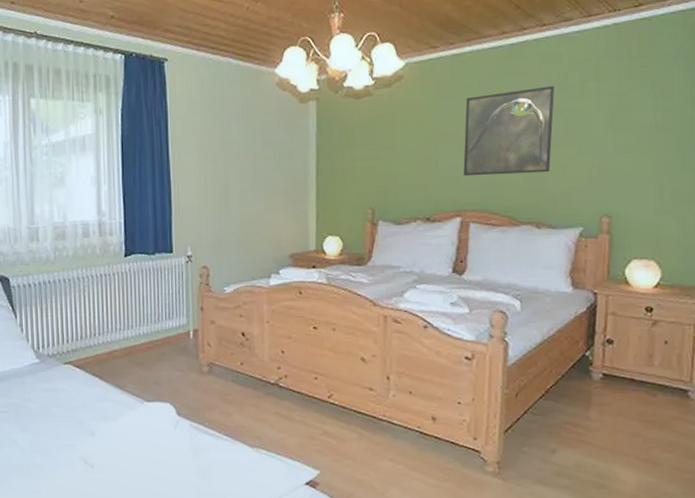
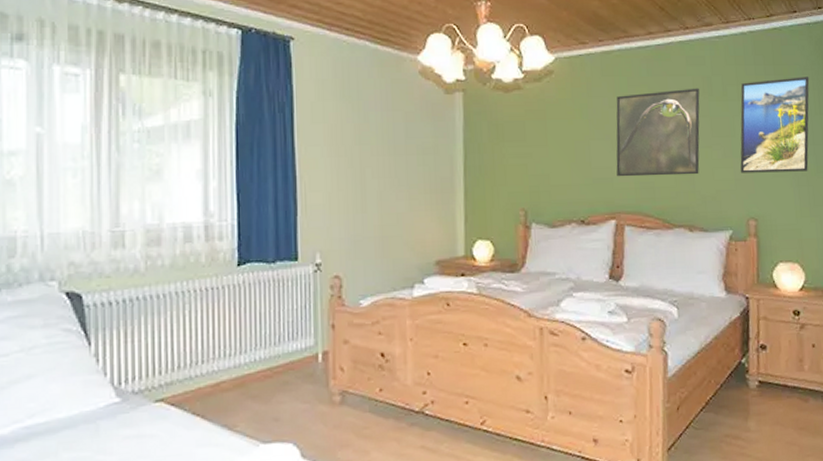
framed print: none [595,68,681,170] -> present [740,77,810,173]

